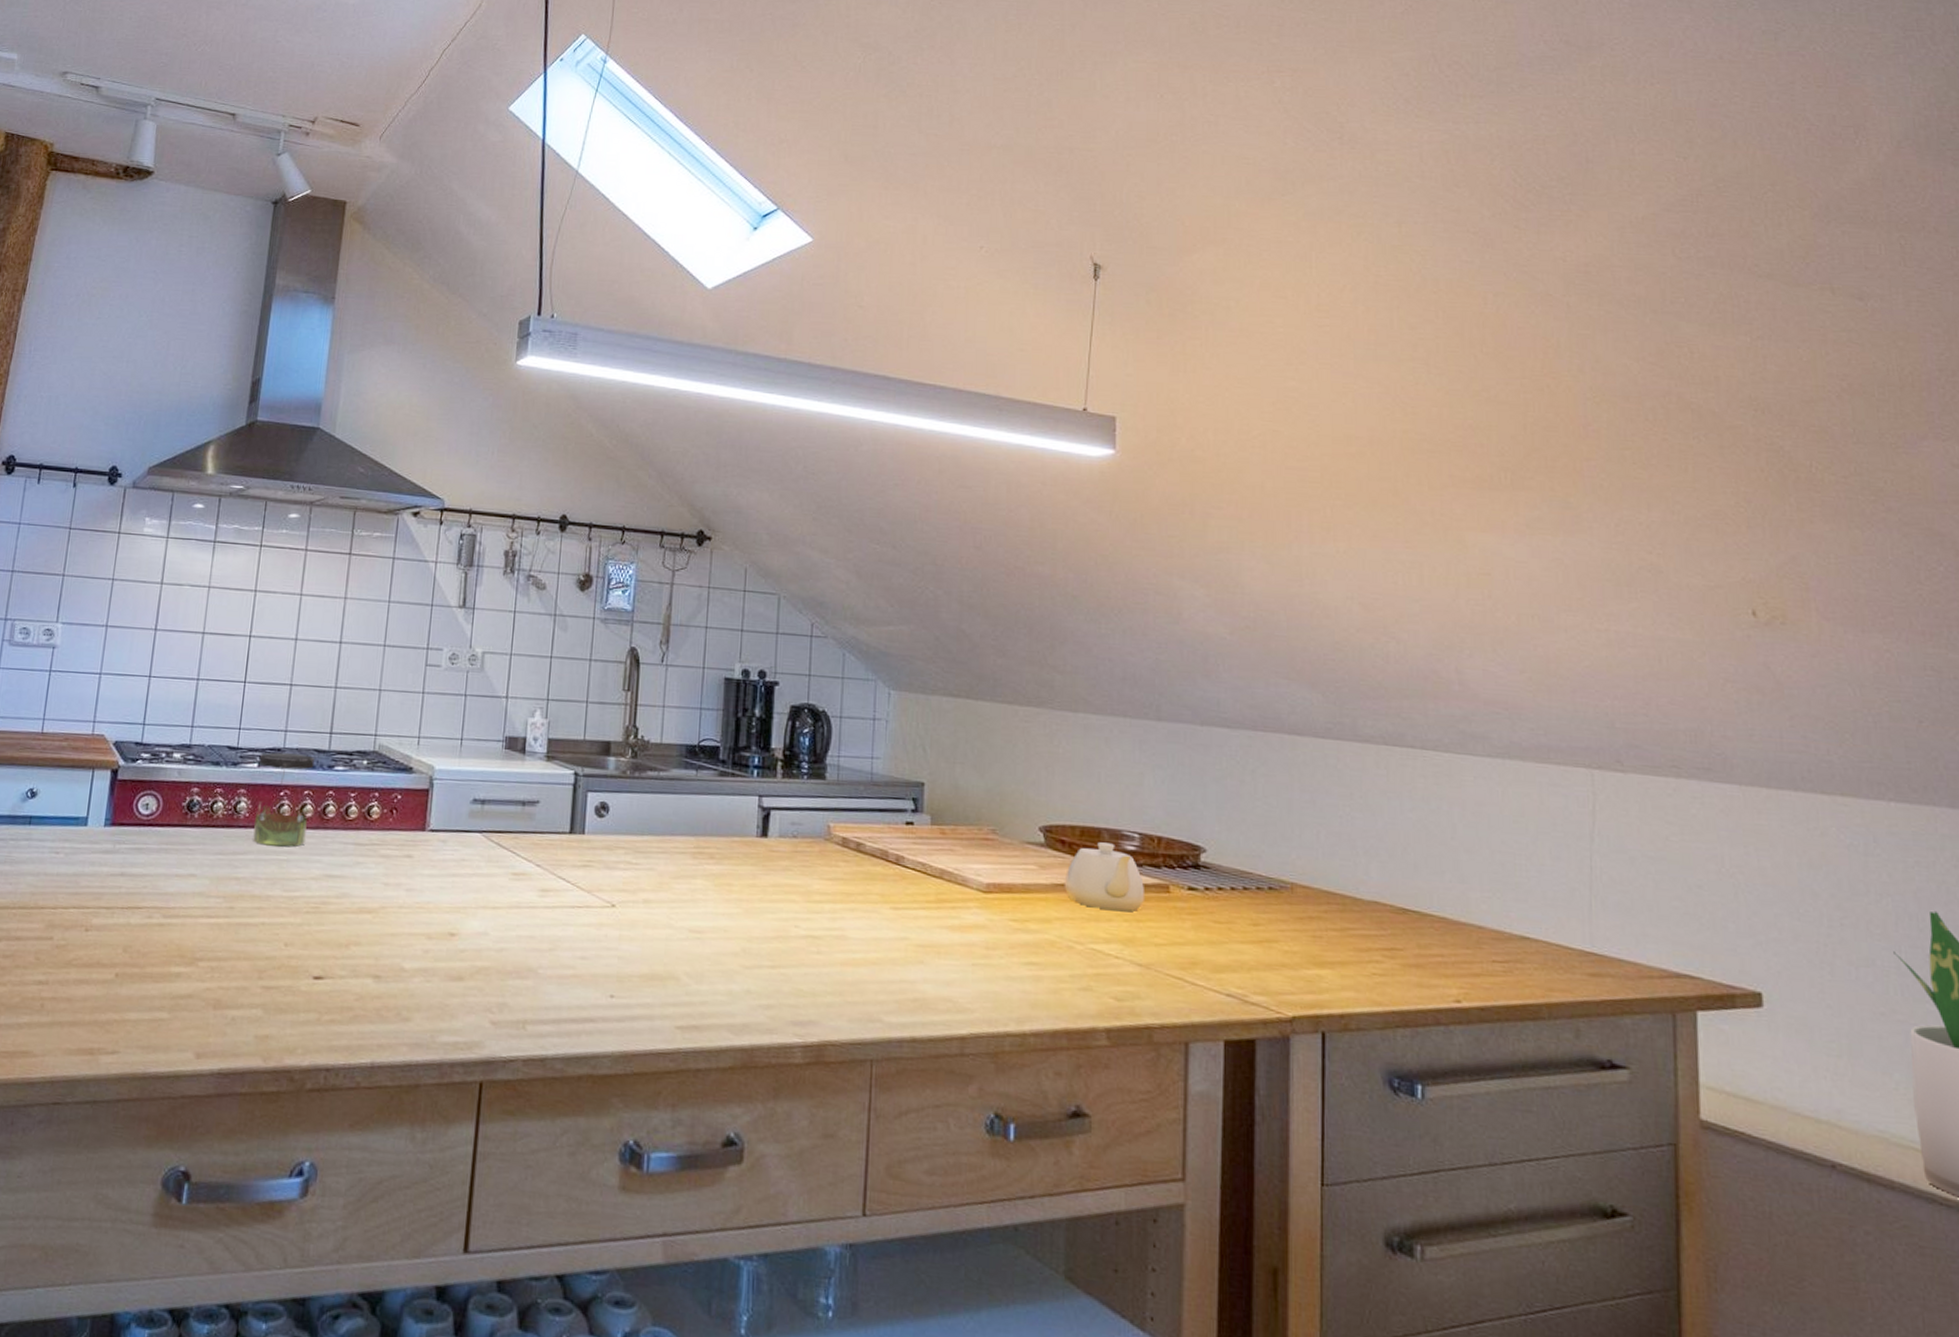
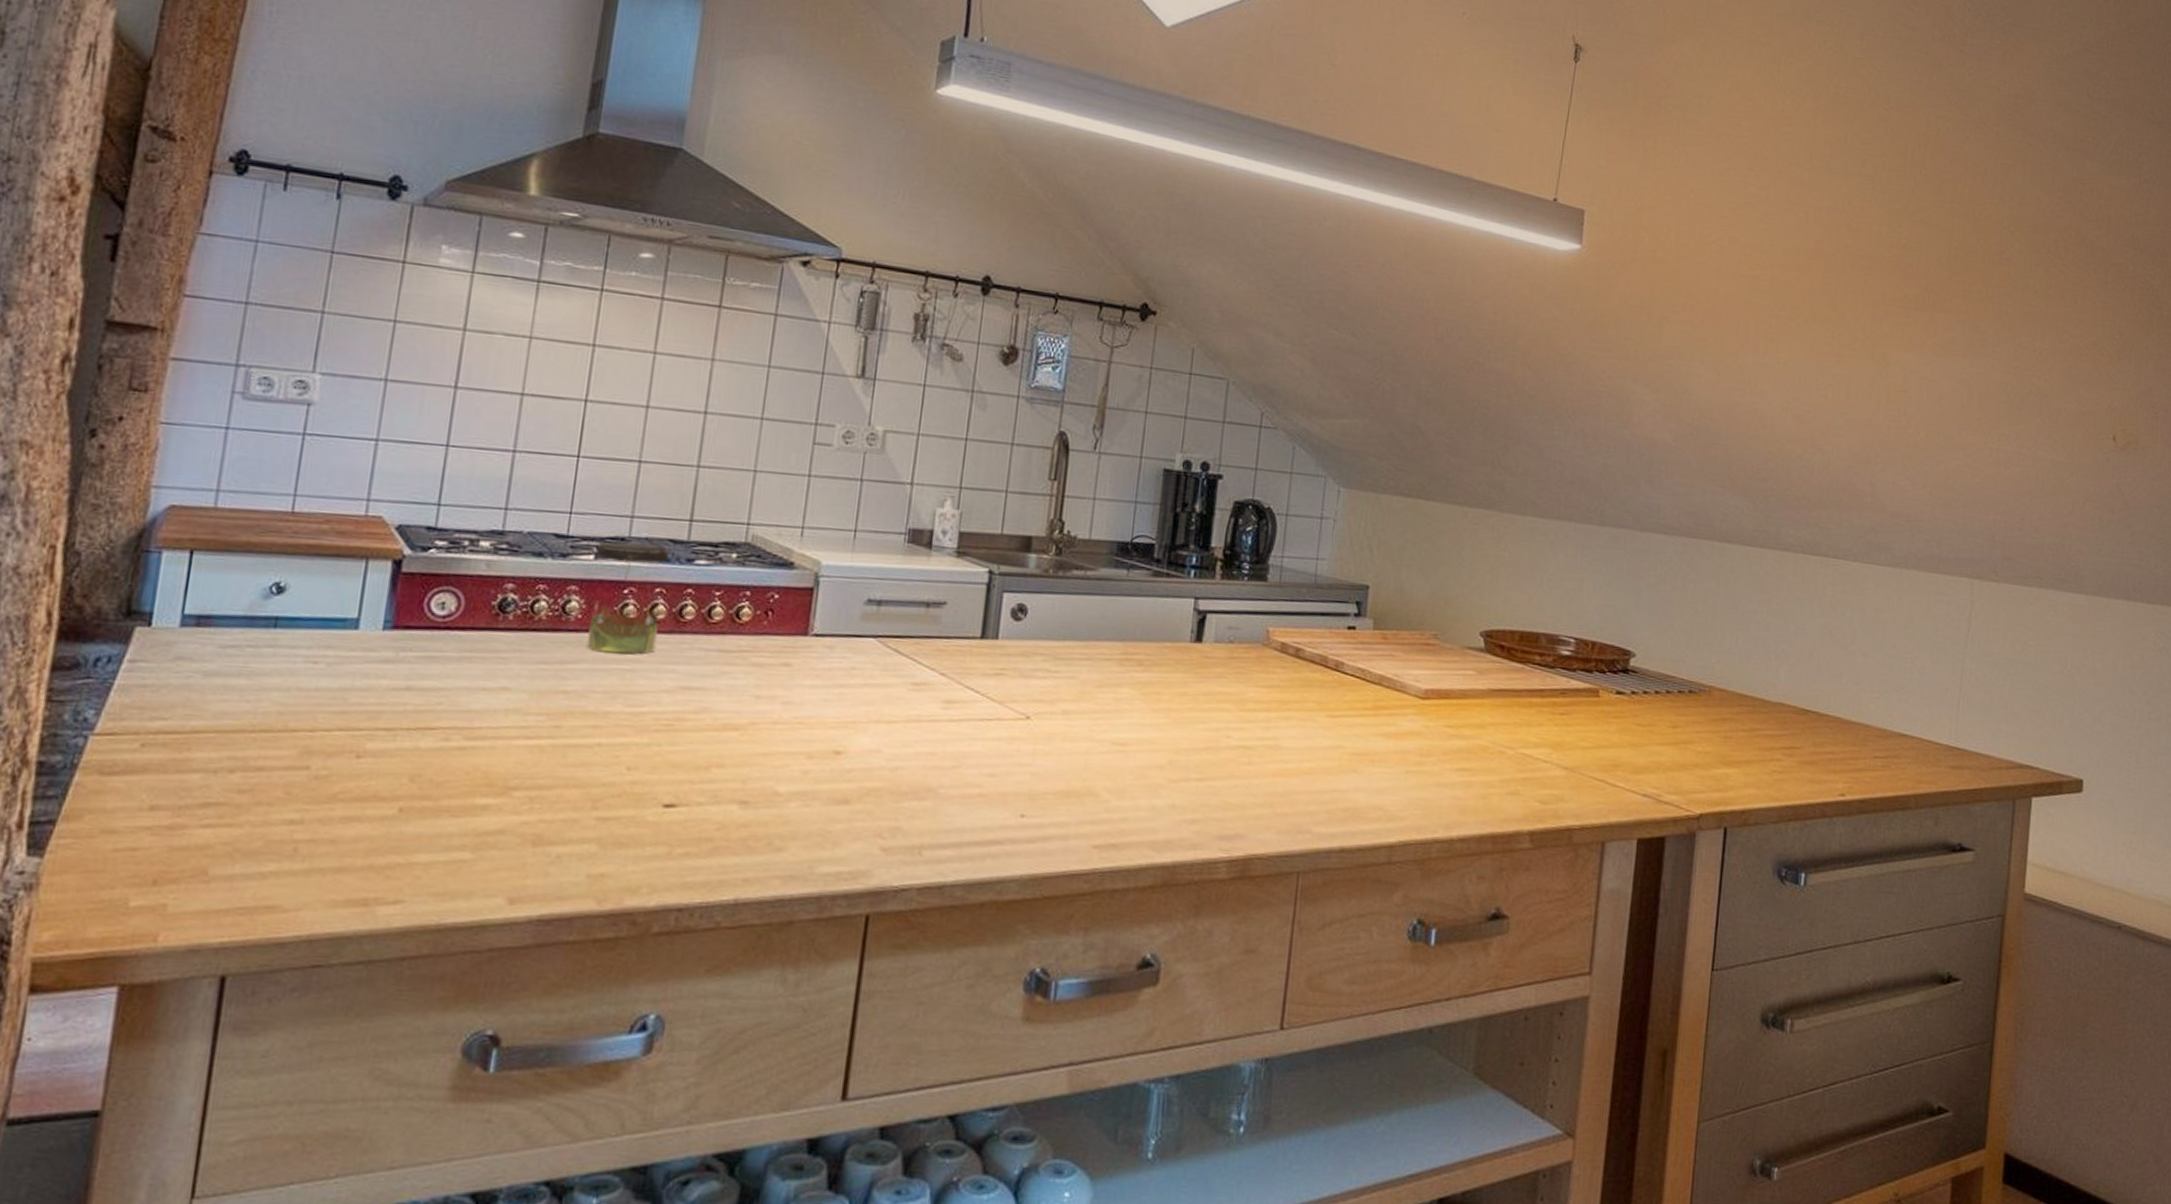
teapot: present [1064,842,1146,911] -> none [1500,647,1577,716]

